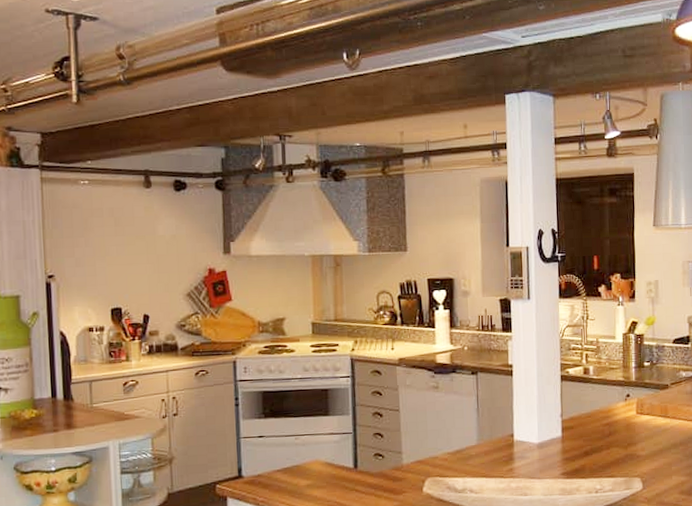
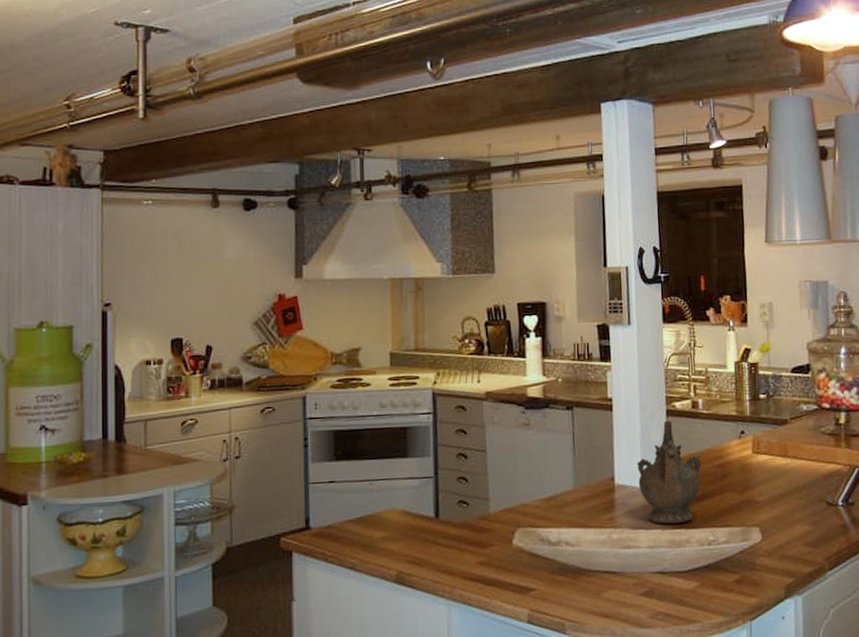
ceremonial vessel: none [534,384,591,475] -> present [637,420,702,524]

